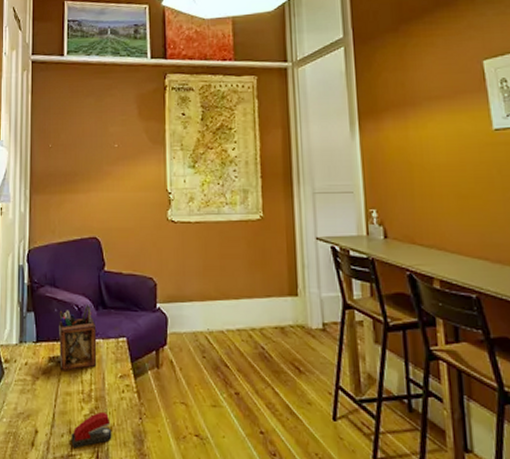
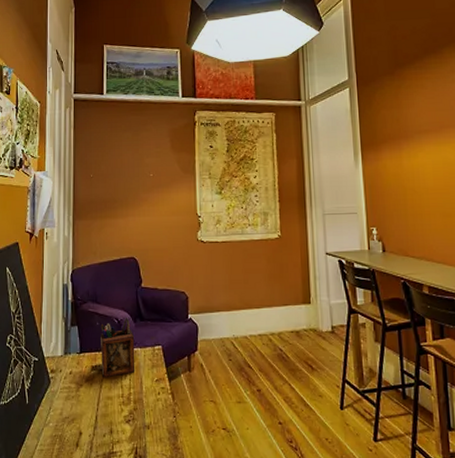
stapler: present [71,411,112,448] -> none [112,412,149,446]

